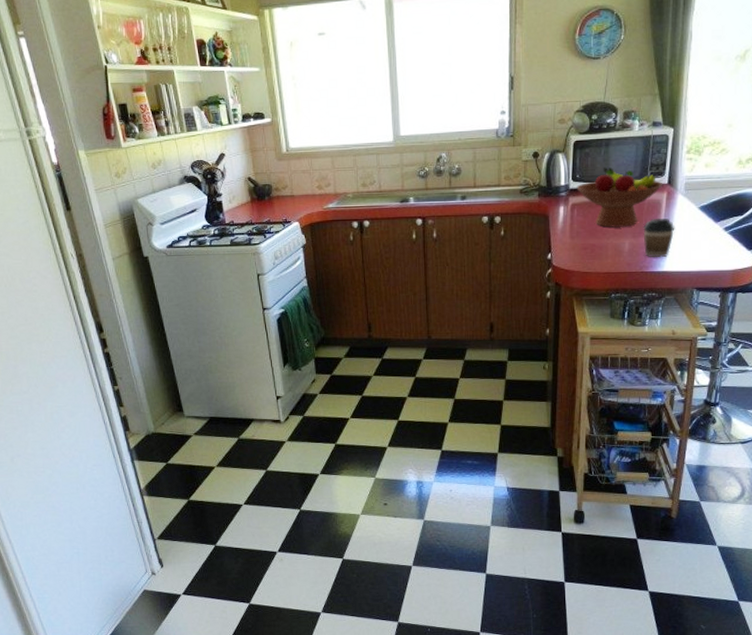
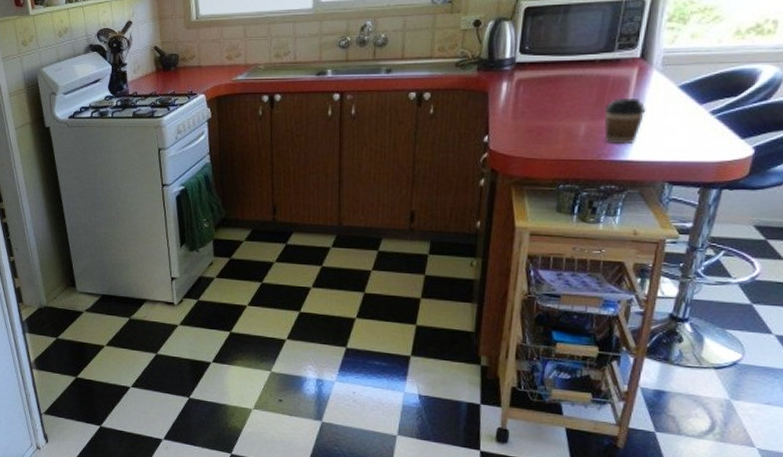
fruit bowl: present [576,167,662,227] -> none [524,38,633,108]

